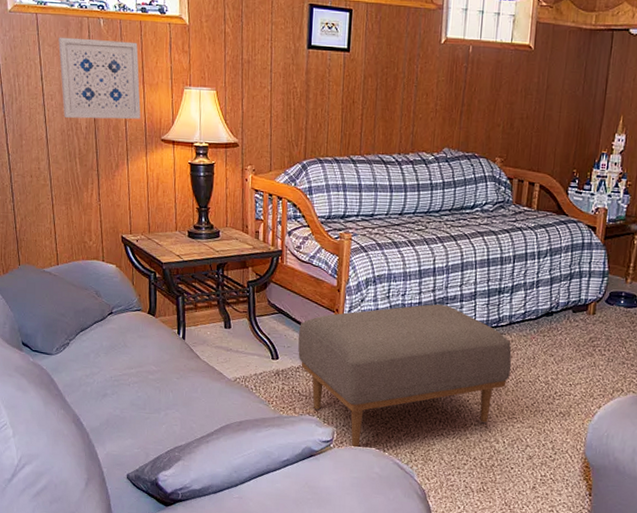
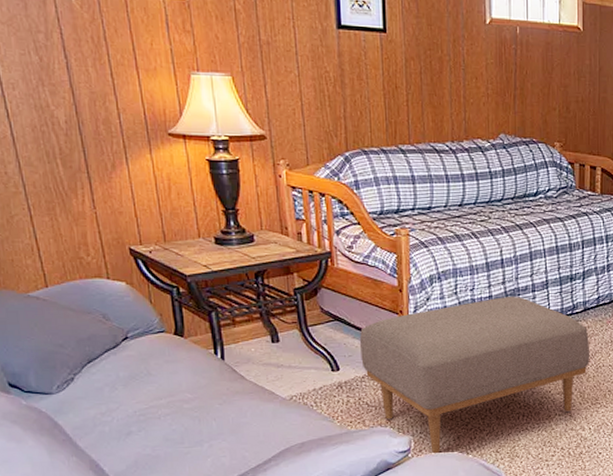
wall art: present [58,37,141,119] -> none [14,12,139,112]

